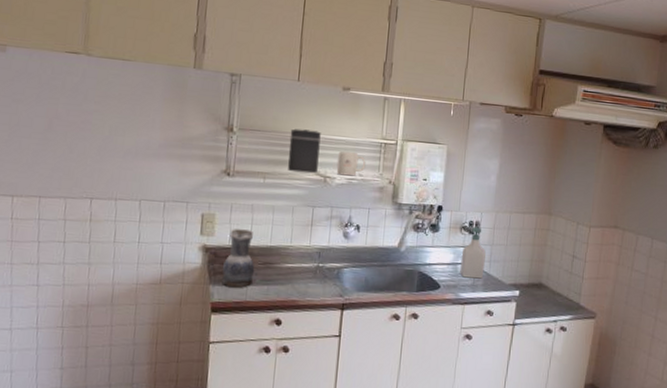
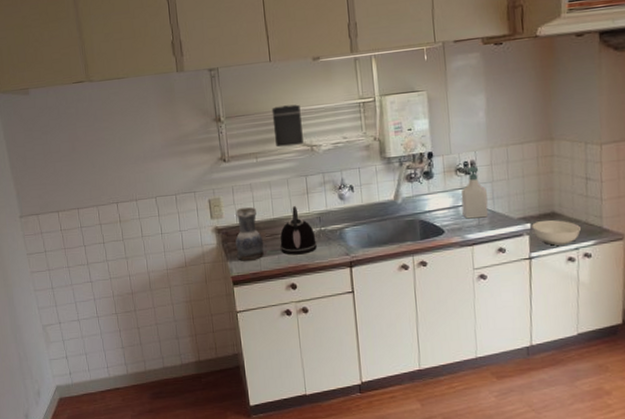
kettle: none [272,236,312,289] -> present [280,206,317,255]
mug: present [336,151,366,176] -> none [319,117,348,142]
bowl: none [520,289,562,316] -> present [531,219,582,246]

